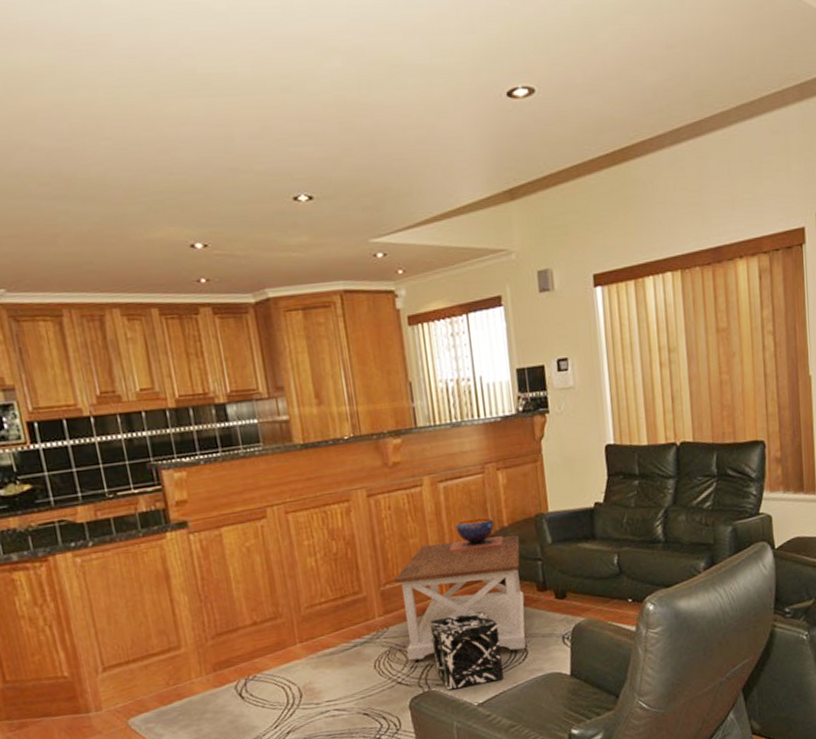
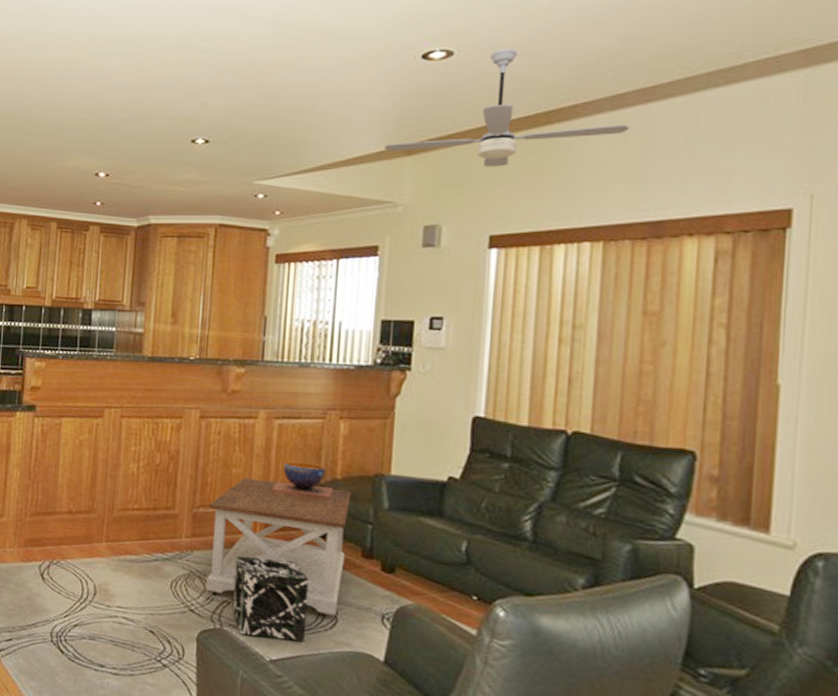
ceiling fan: none [489,84,687,207] -> present [385,48,630,167]

